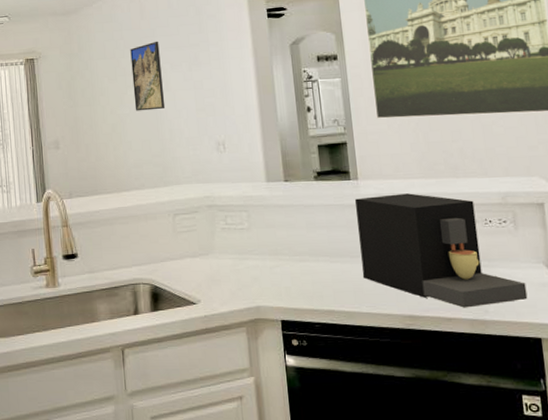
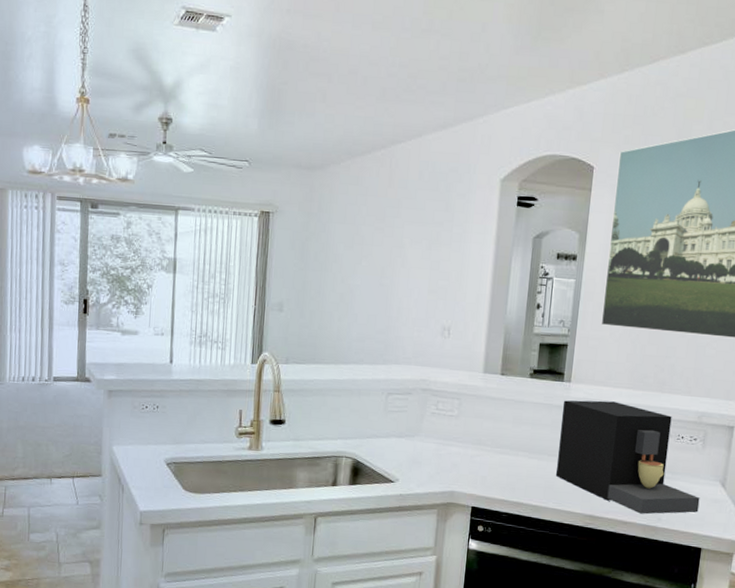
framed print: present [130,41,166,111] -> none [366,212,403,286]

